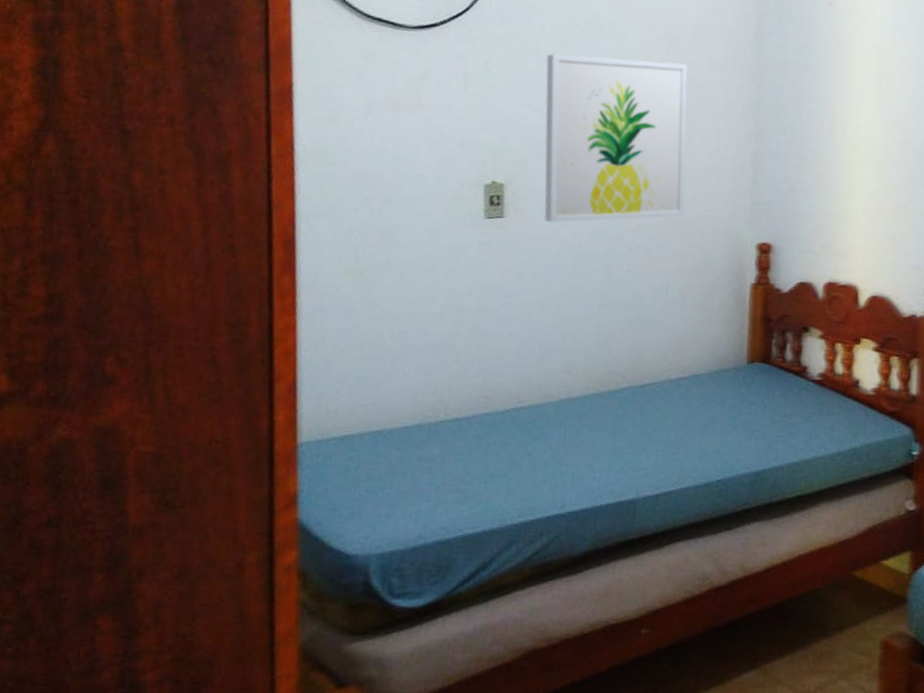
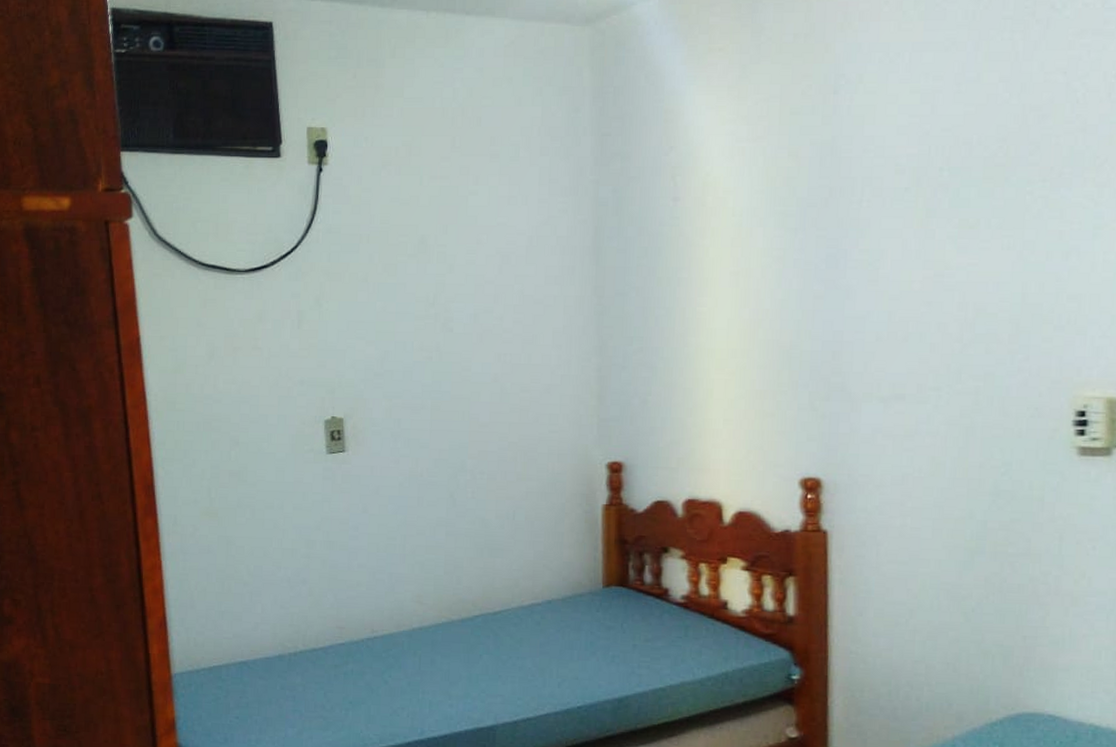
wall art: present [544,54,689,223] -> none [376,280,528,455]

